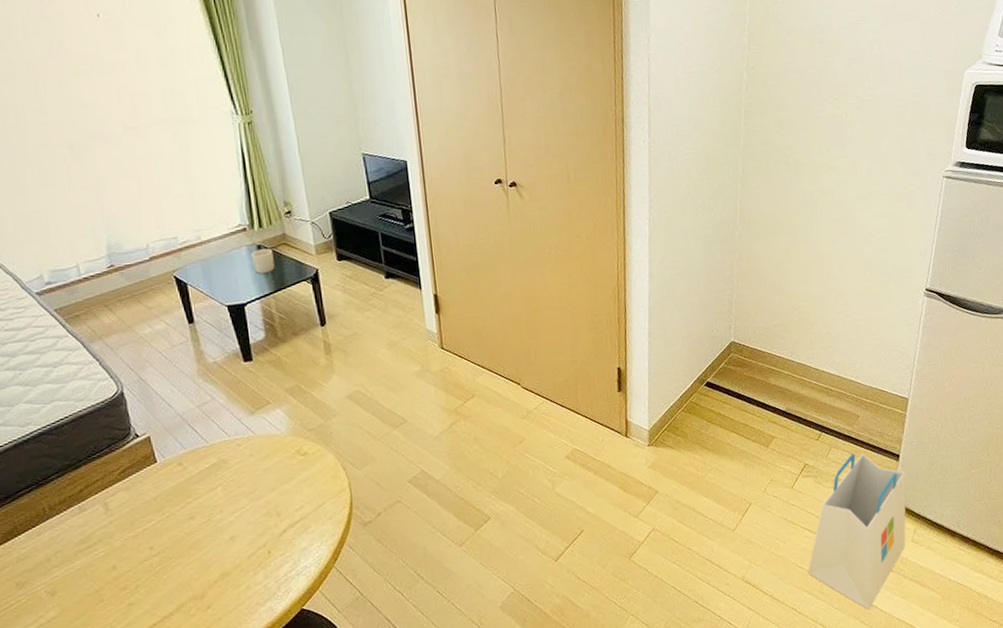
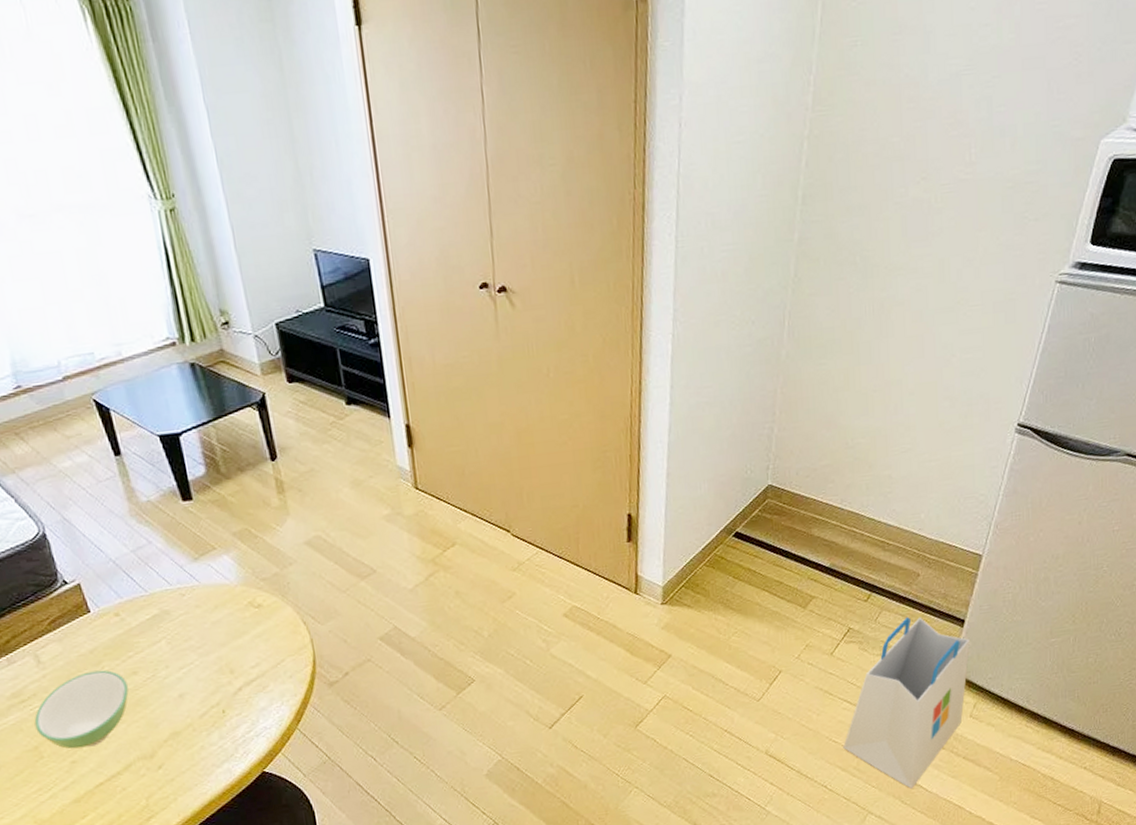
bowl: none [98,515,186,592] -> present [34,670,129,749]
mug: present [251,248,275,274] -> none [183,367,213,398]

